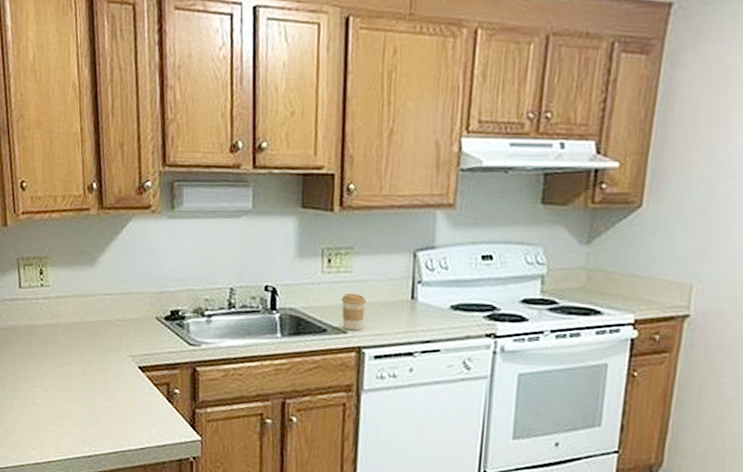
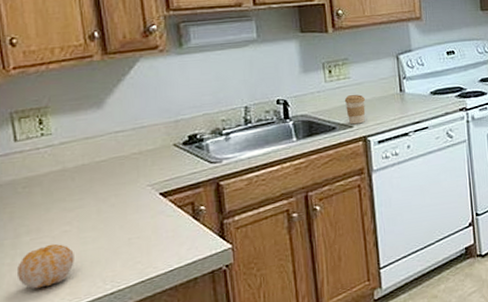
fruit: none [14,395,61,435] -> present [16,243,74,289]

